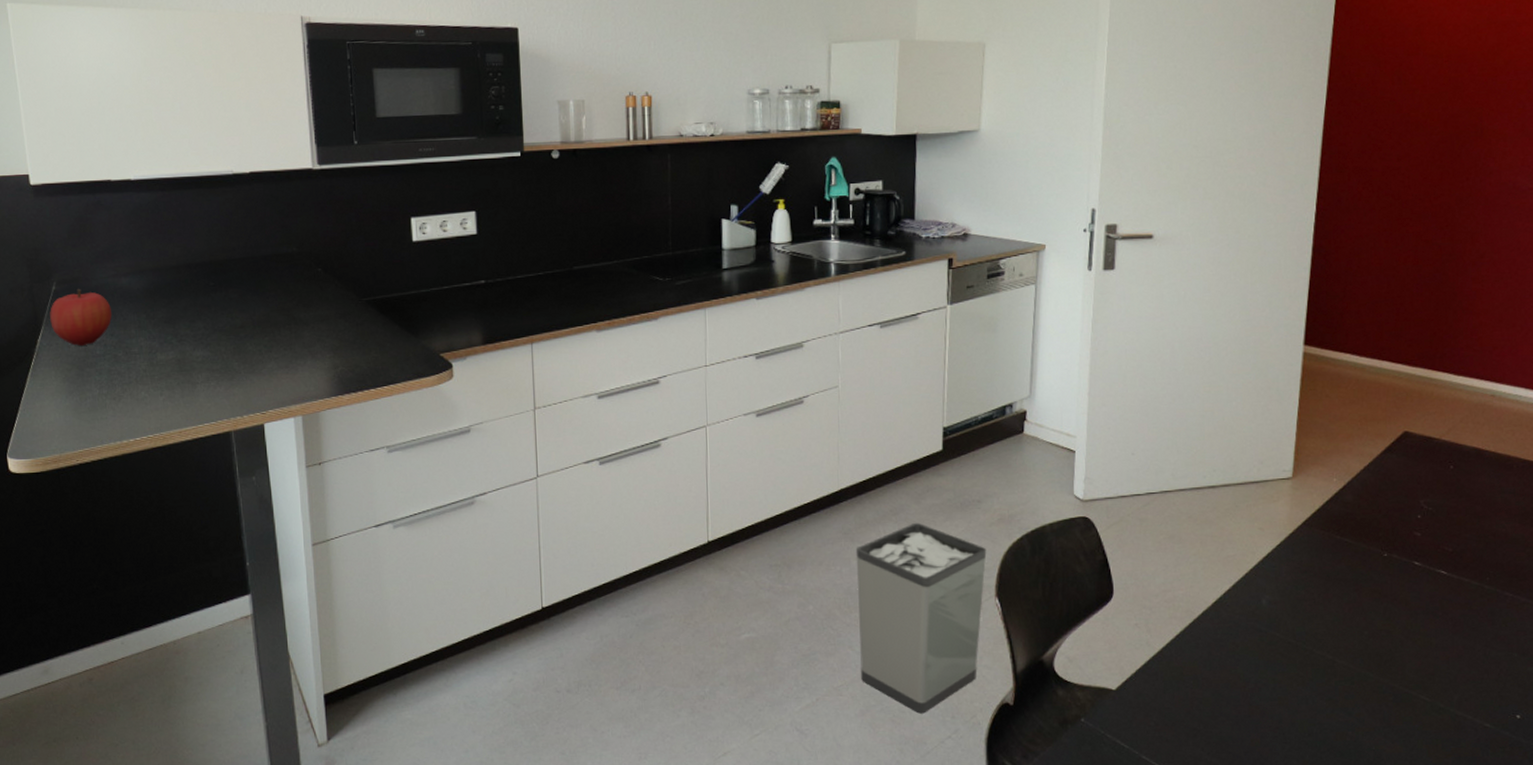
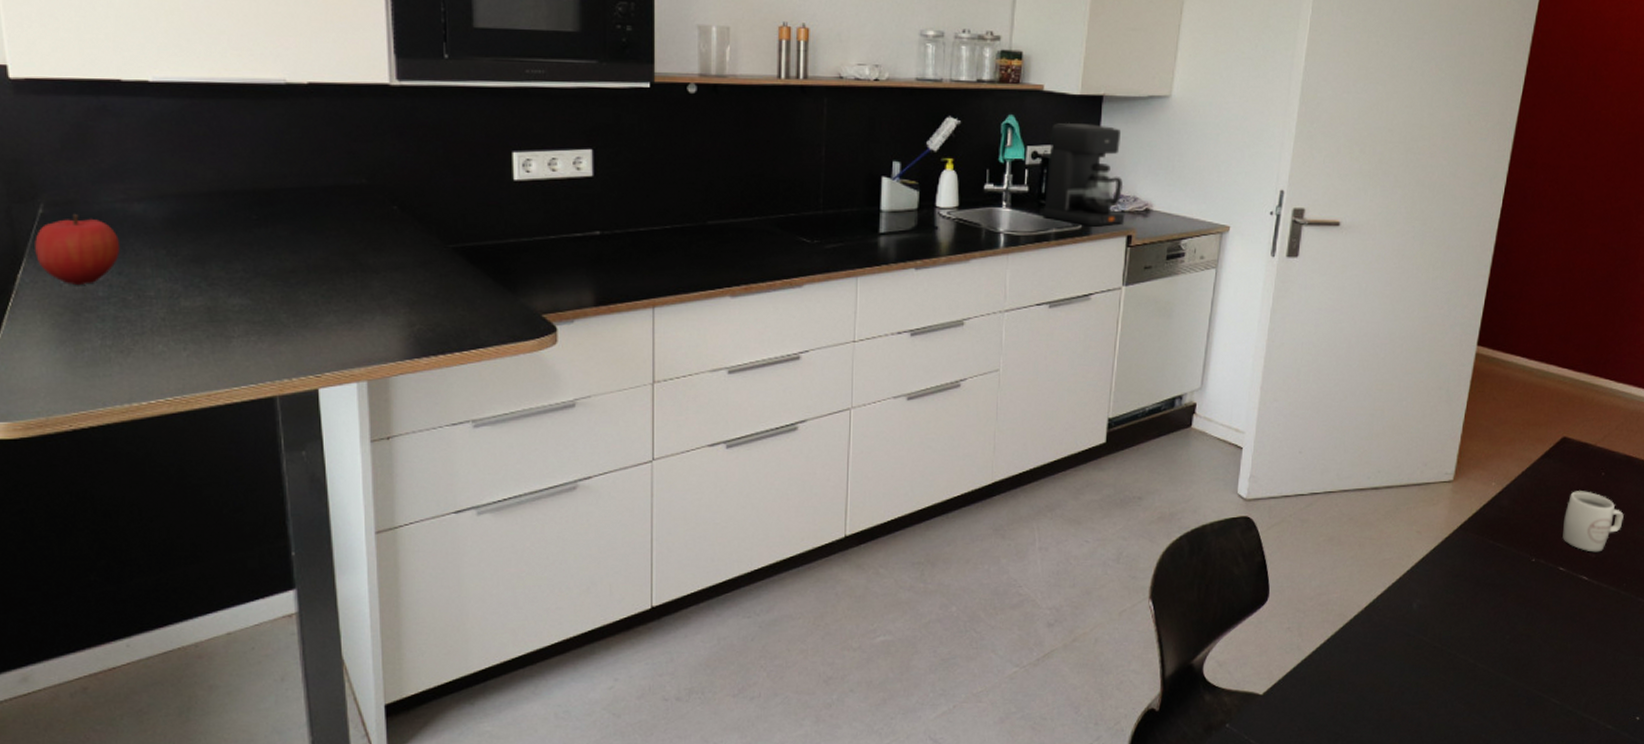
recycling bin: present [855,522,987,714] -> none [1003,519,1144,721]
coffee maker: none [868,160,944,254] -> present [1042,122,1124,228]
mug: none [1414,484,1479,546] -> present [1562,491,1624,553]

